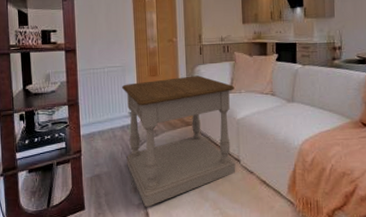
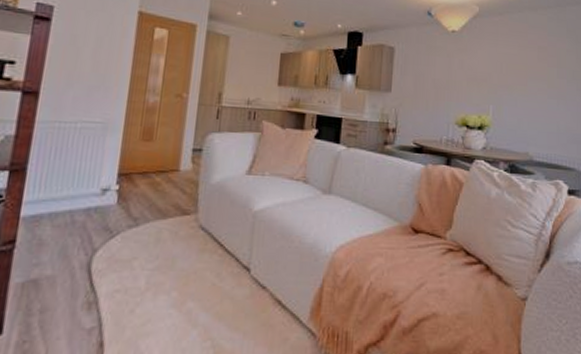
side table: present [122,75,236,207] -> none [83,146,257,333]

